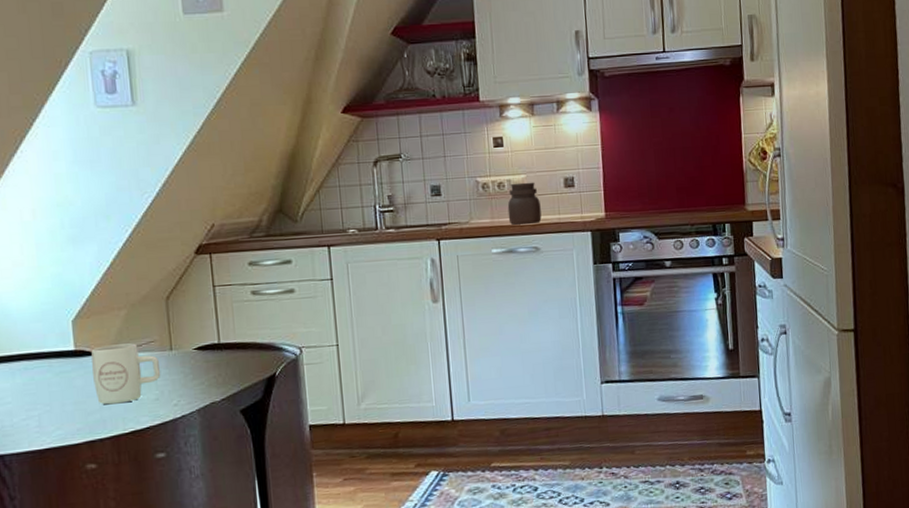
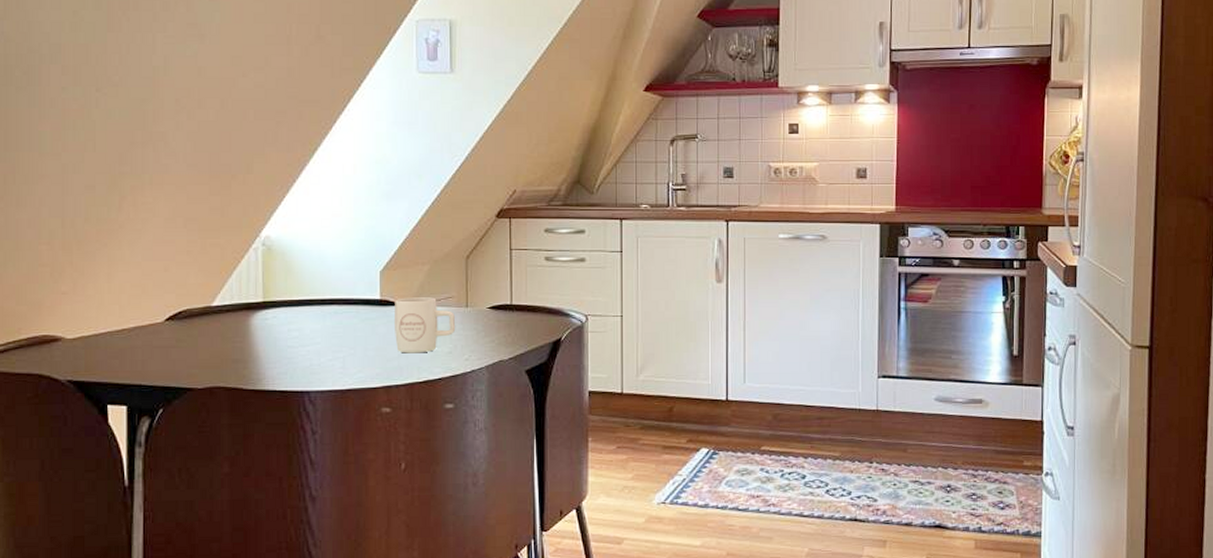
jar: present [507,182,542,226] -> none [798,170,831,213]

